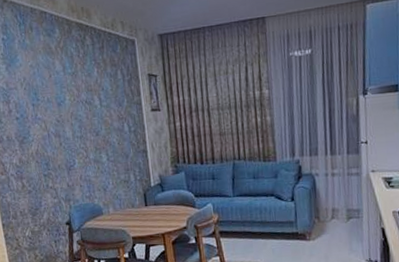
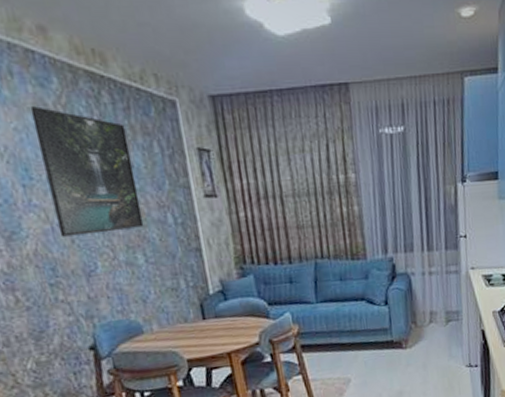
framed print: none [41,50,108,141] -> present [30,106,144,237]

